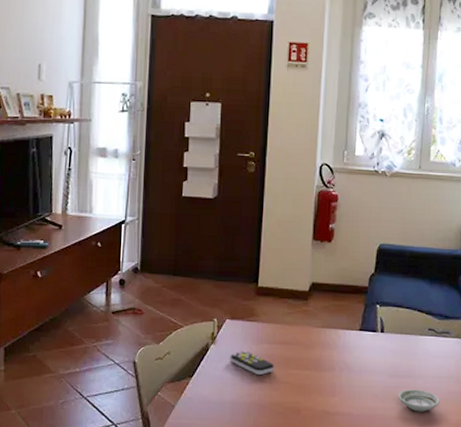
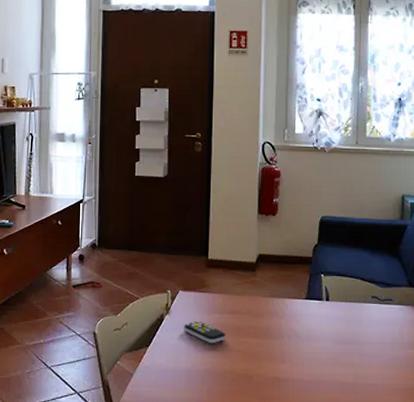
saucer: present [397,389,440,412] -> none [344,355,386,377]

